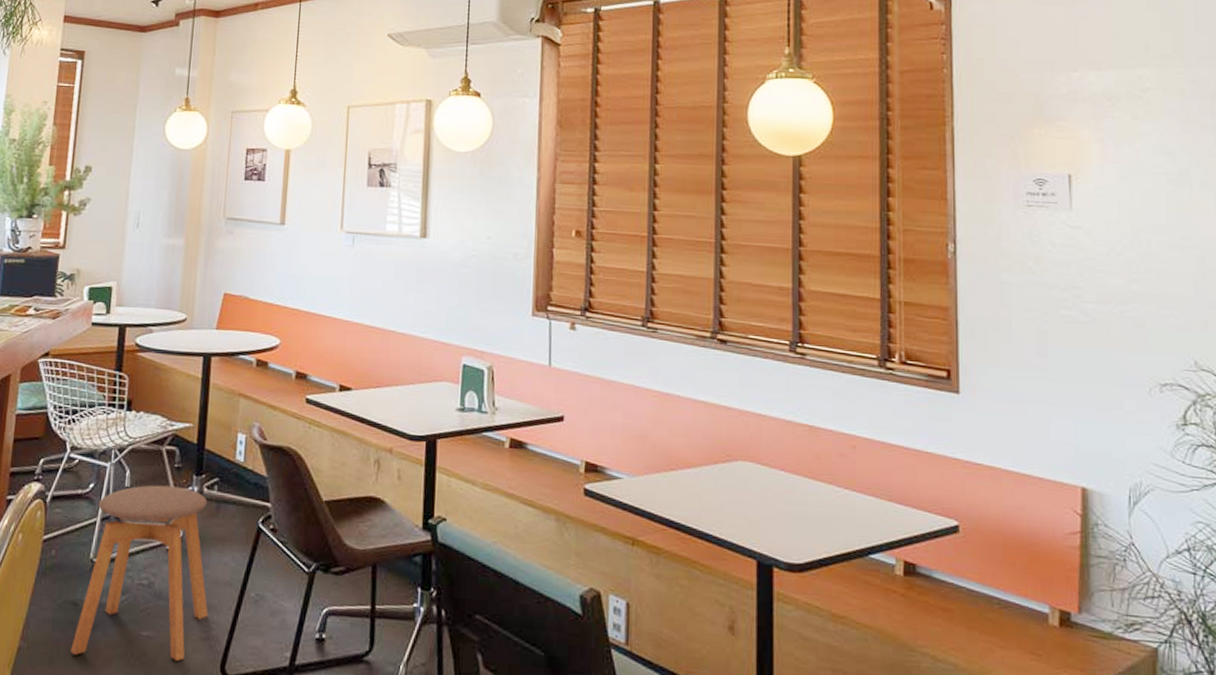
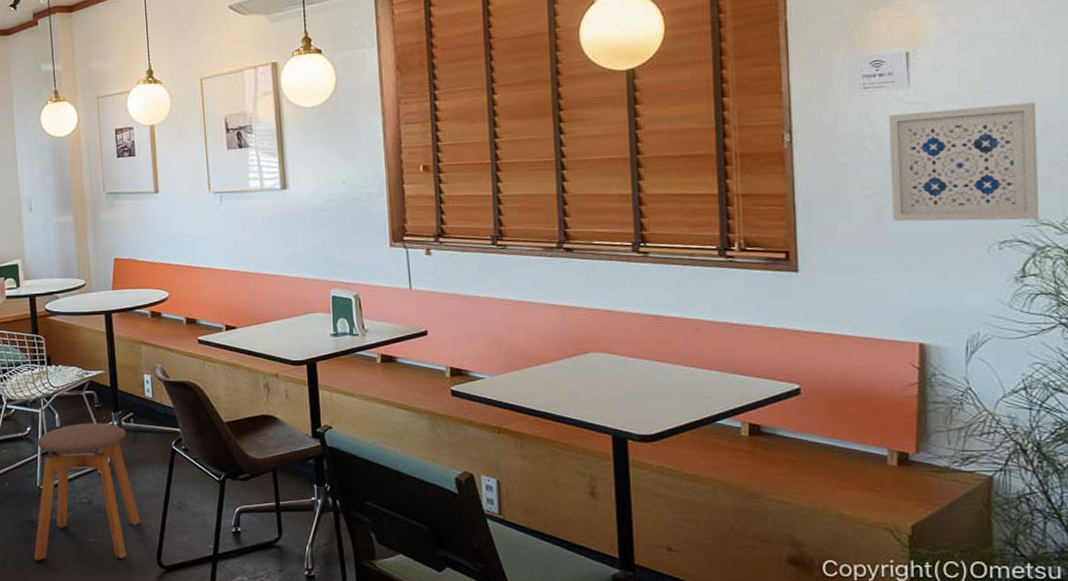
wall art: none [1052,237,1198,364] -> present [889,102,1039,222]

